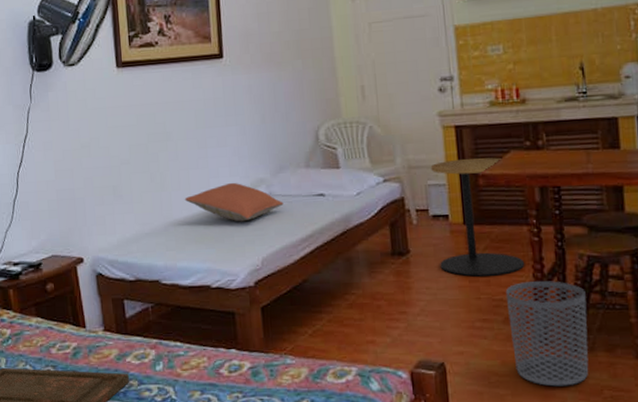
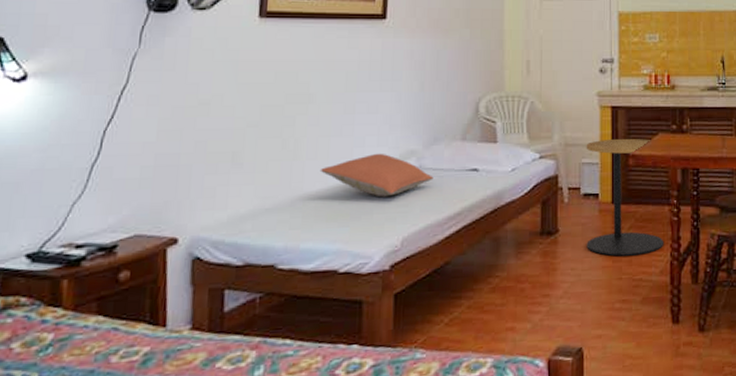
waste bin: present [505,281,589,387] -> none [645,259,715,367]

